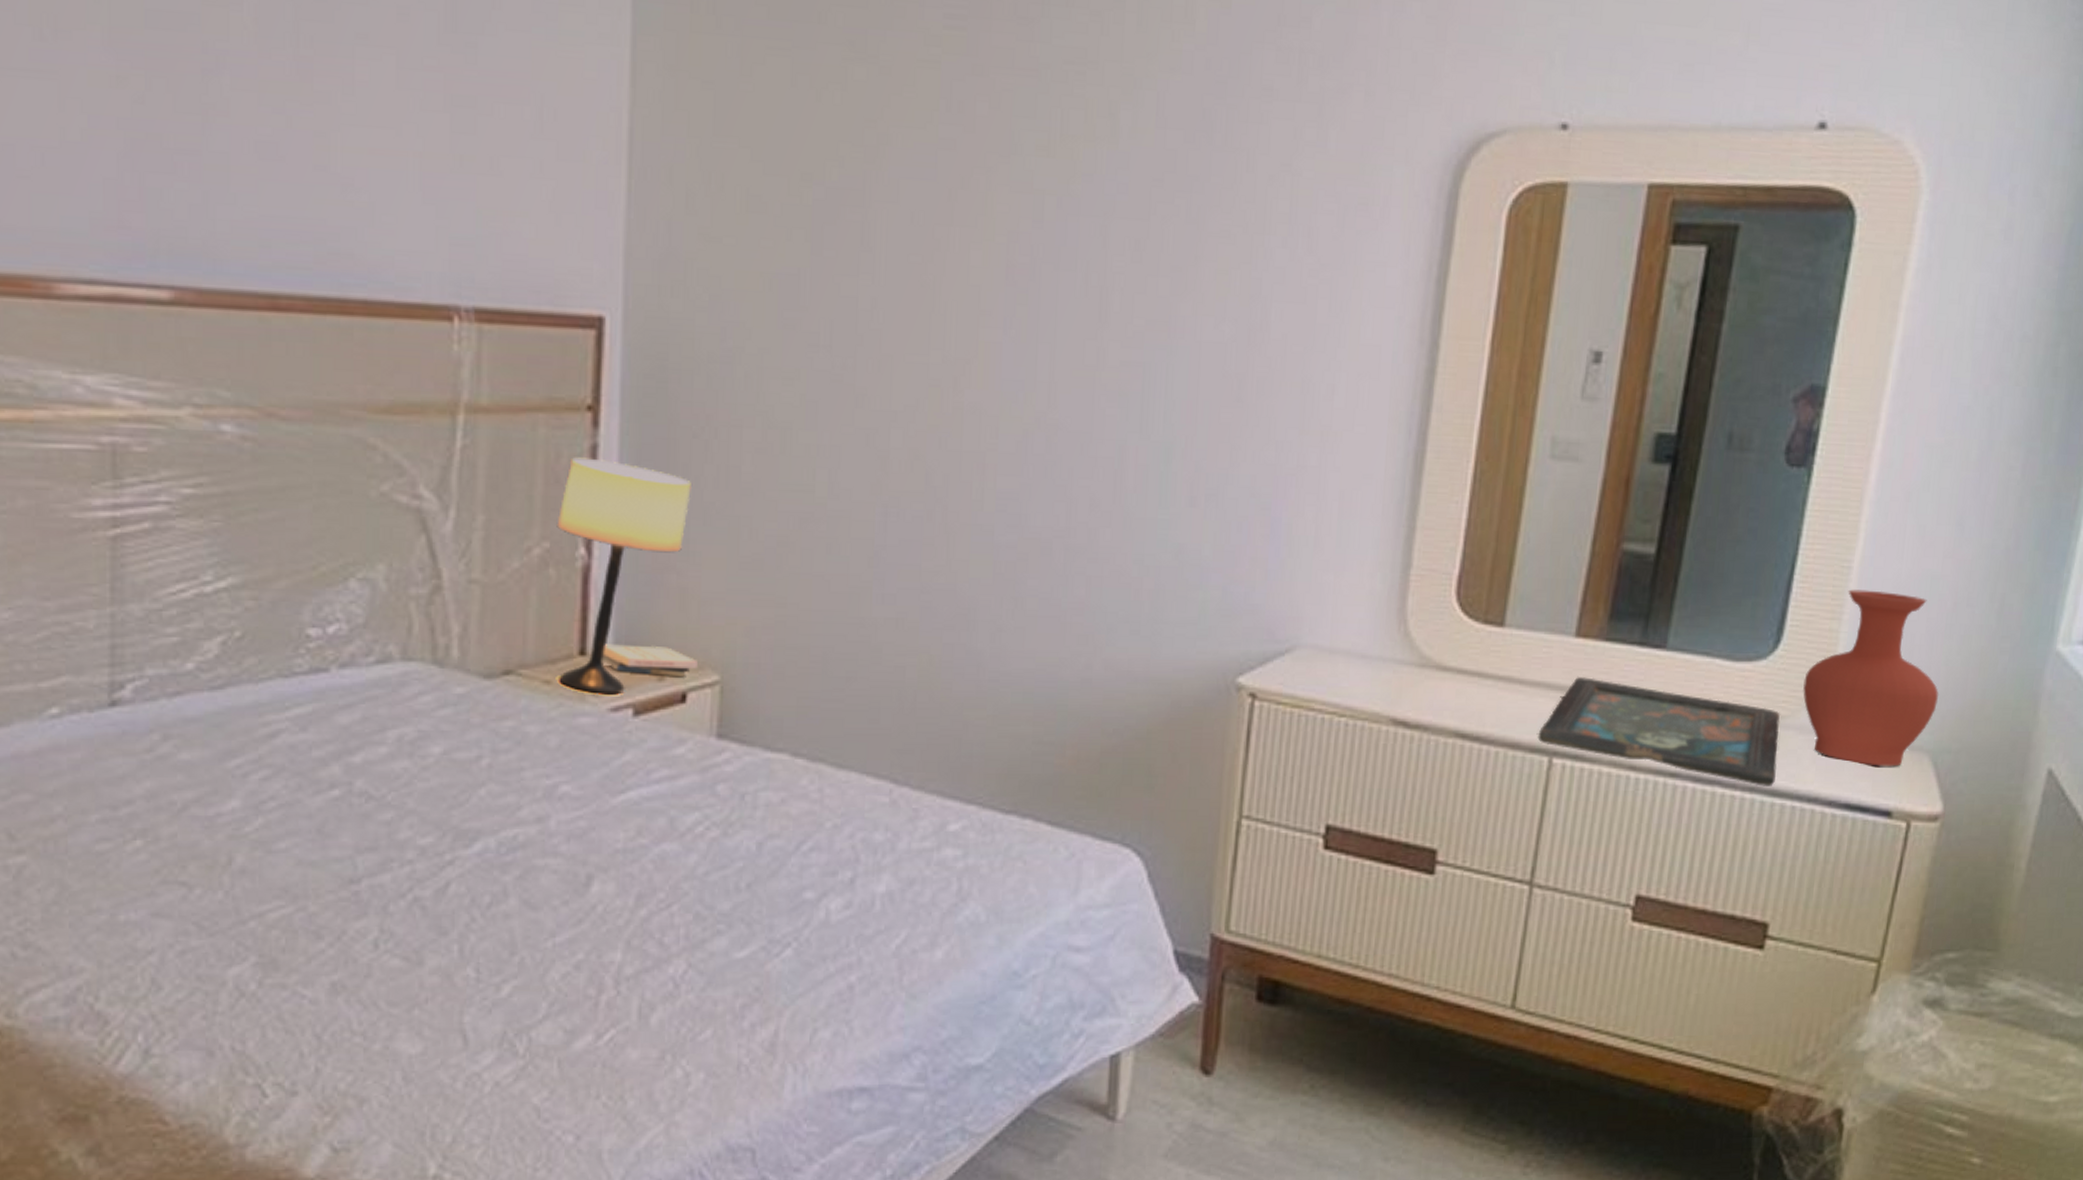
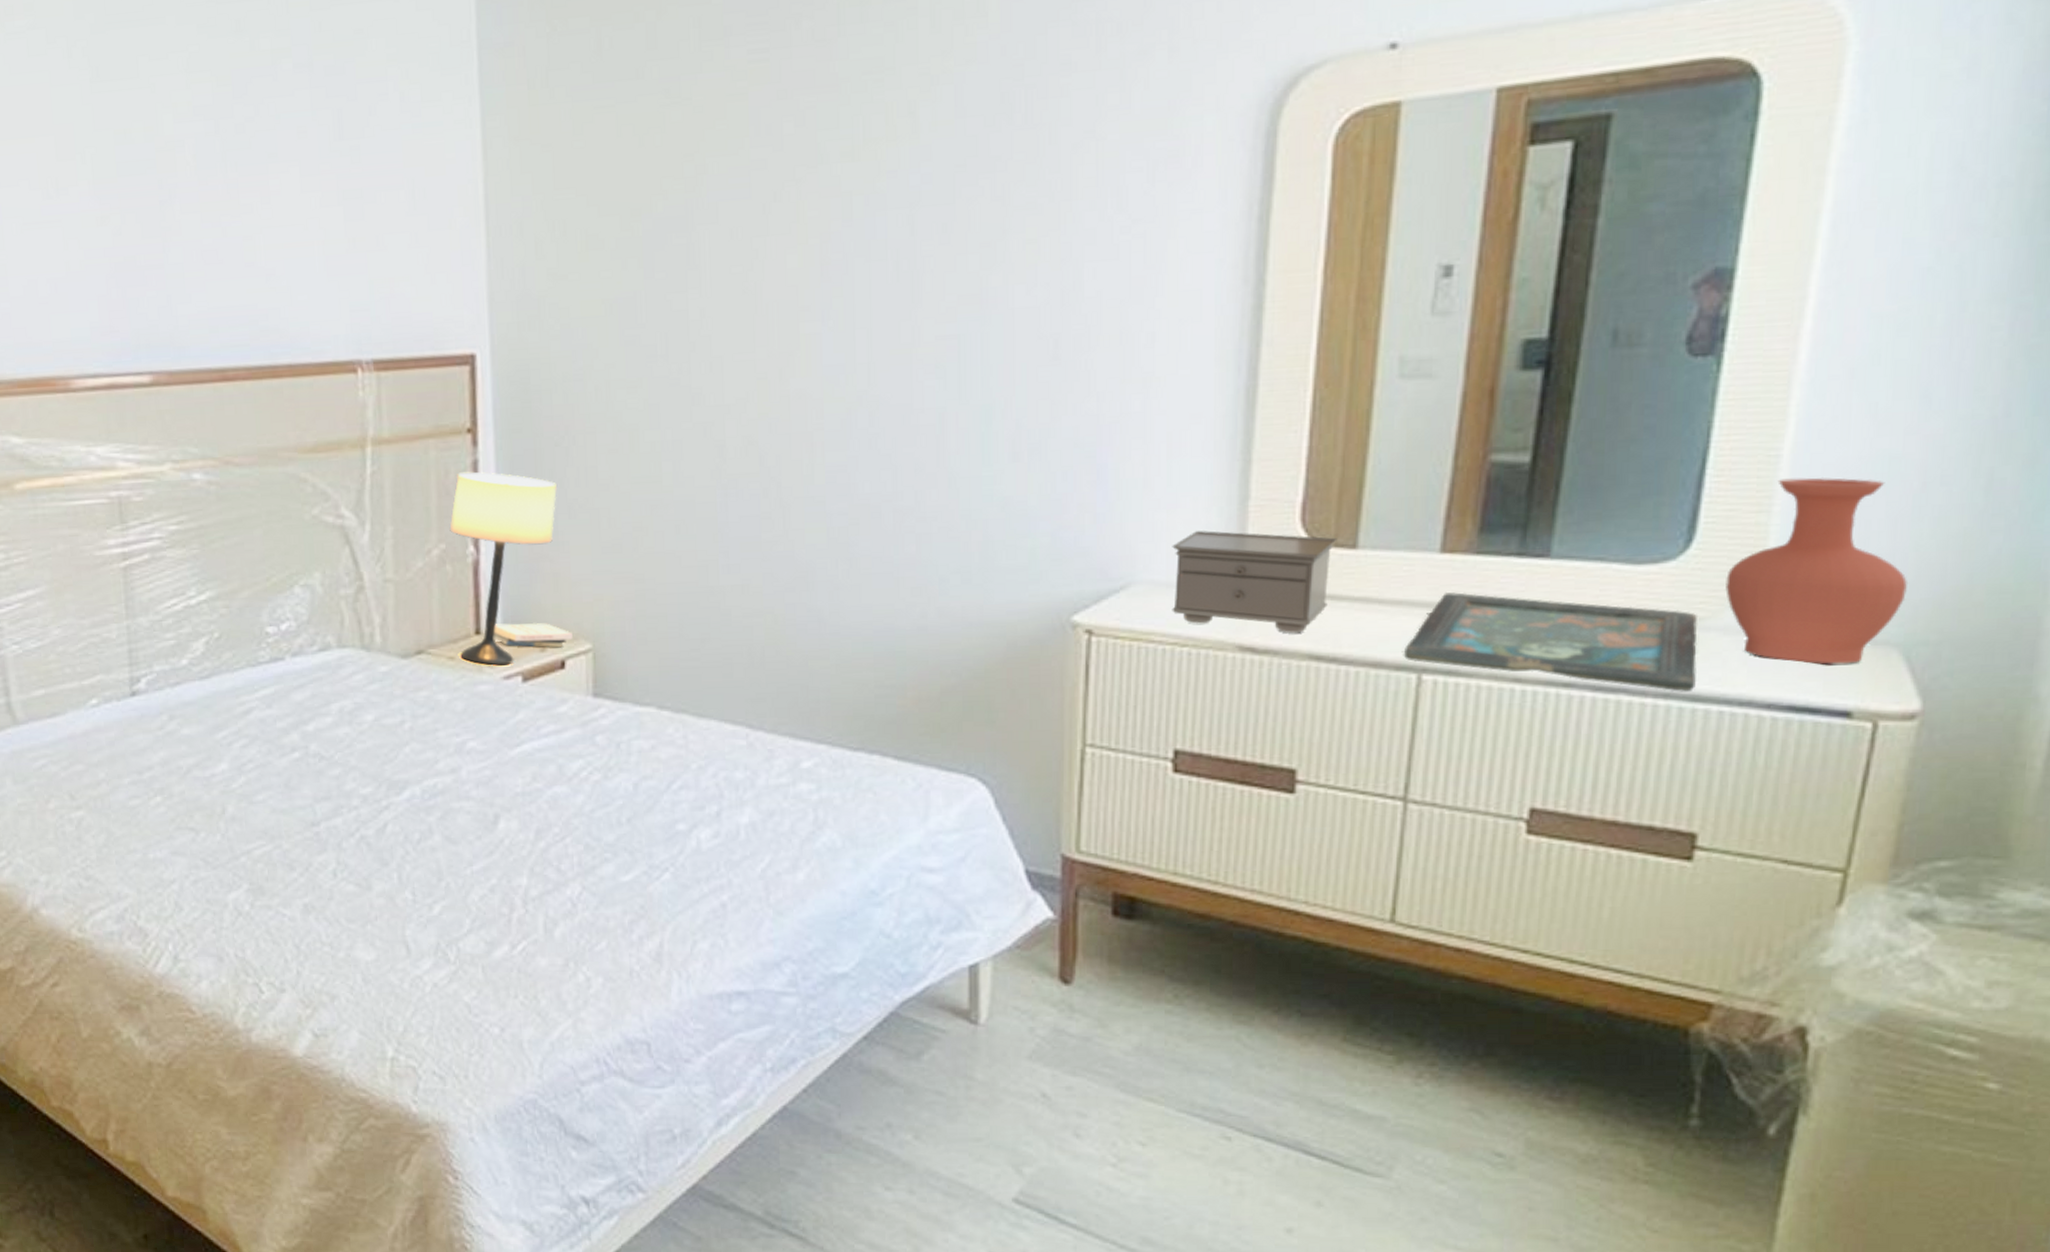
jewelry box: none [1333,597,1488,709] -> present [1172,531,1338,634]

